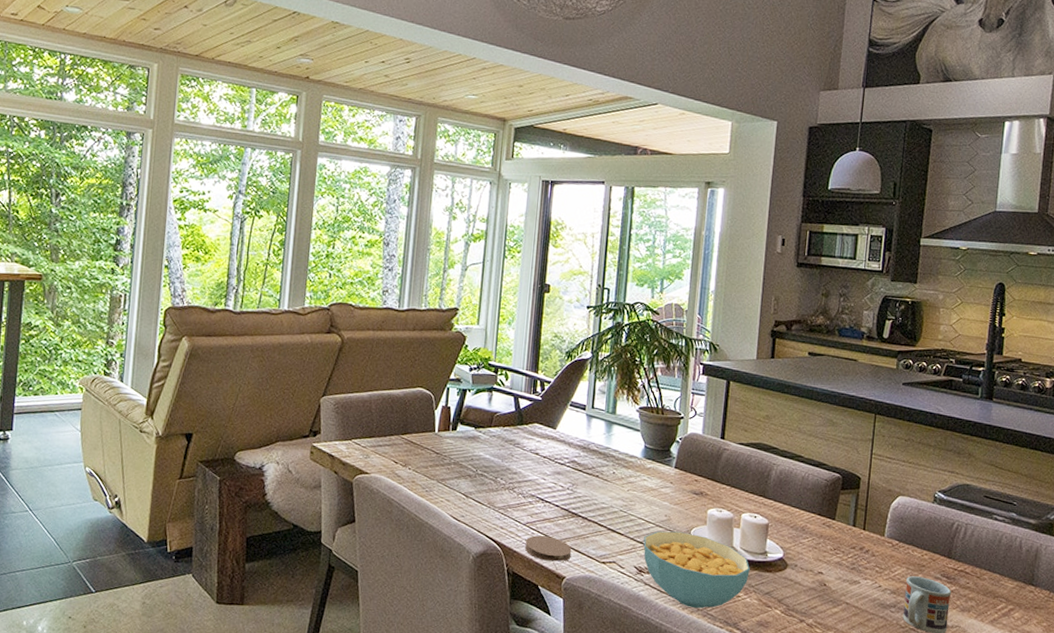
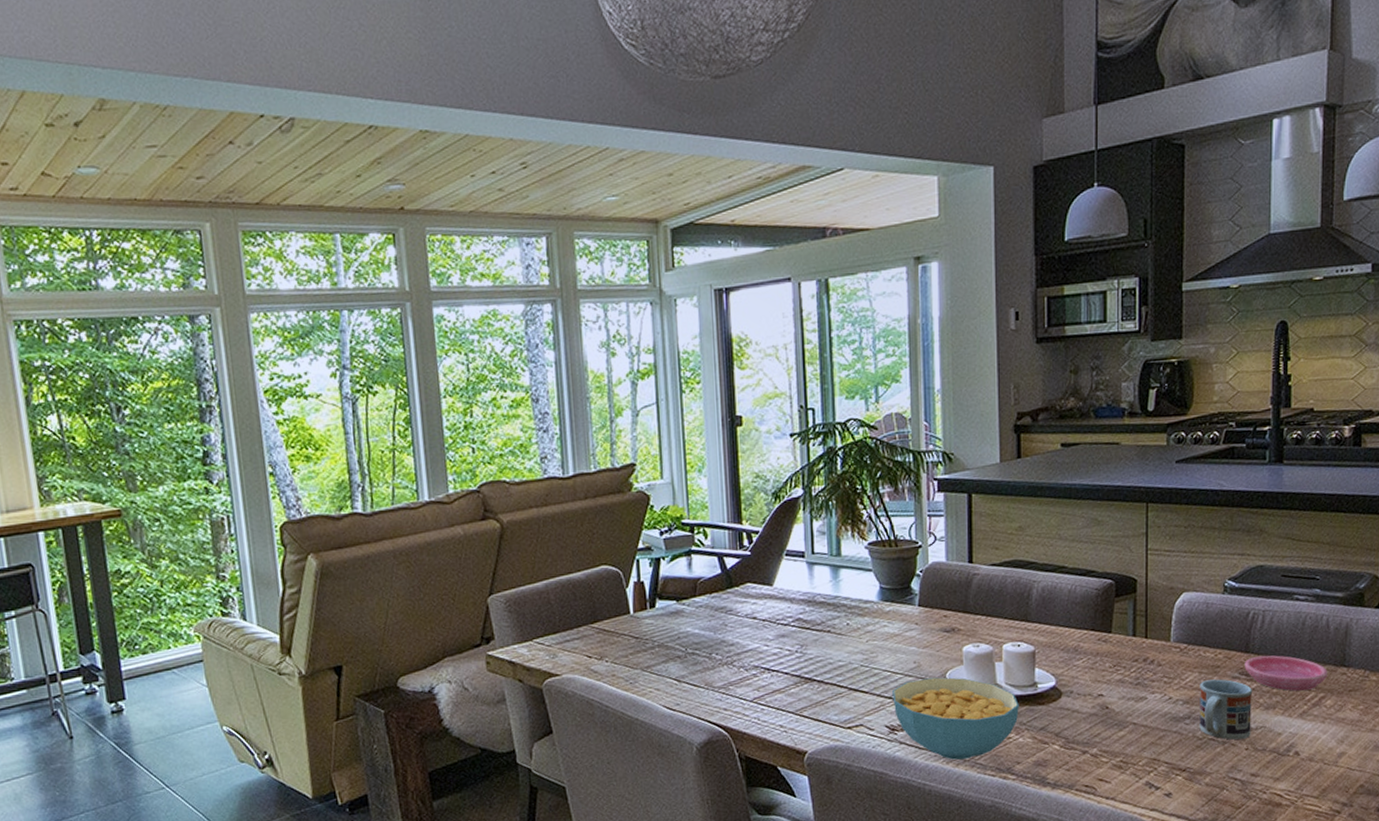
coaster: present [524,535,572,561] -> none [754,709,811,738]
saucer: none [946,562,1017,601] -> present [1244,655,1327,691]

